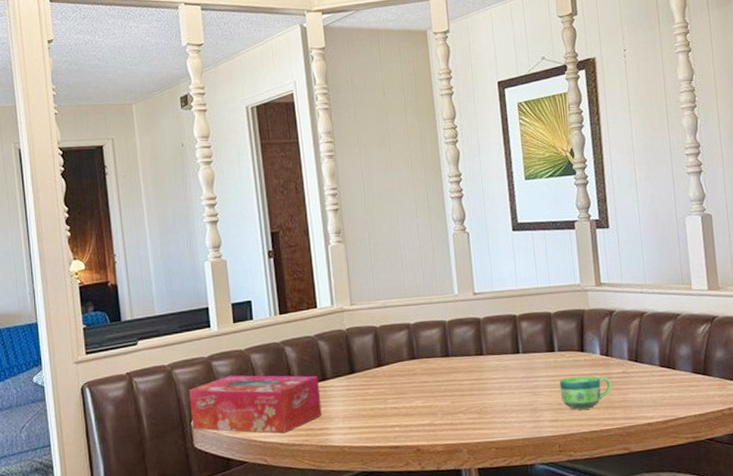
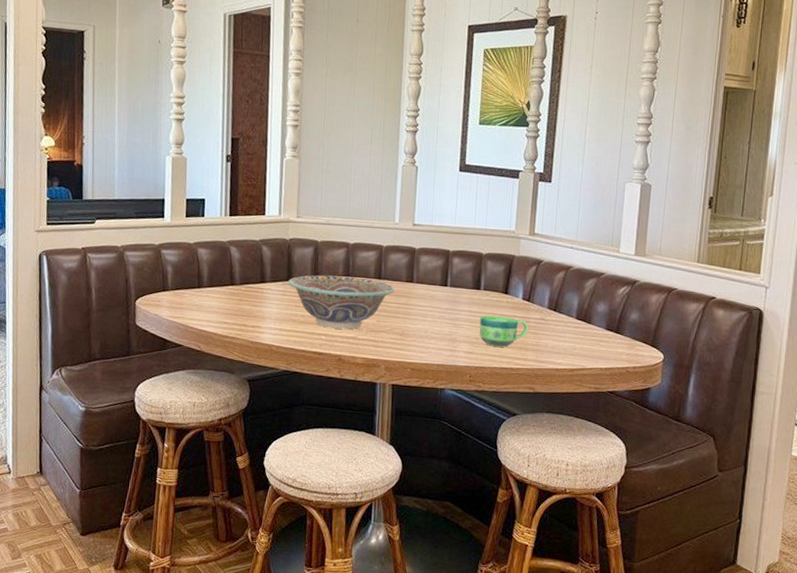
tissue box: present [189,375,322,434] -> none [136,264,258,325]
decorative bowl: none [350,358,465,418] -> present [287,275,395,329]

